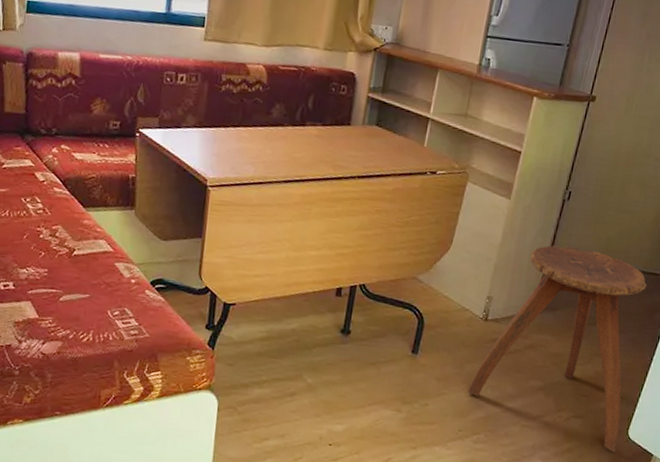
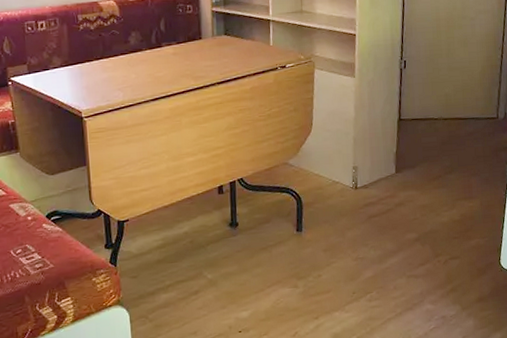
stool: present [467,245,647,452] -> none [353,108,494,283]

